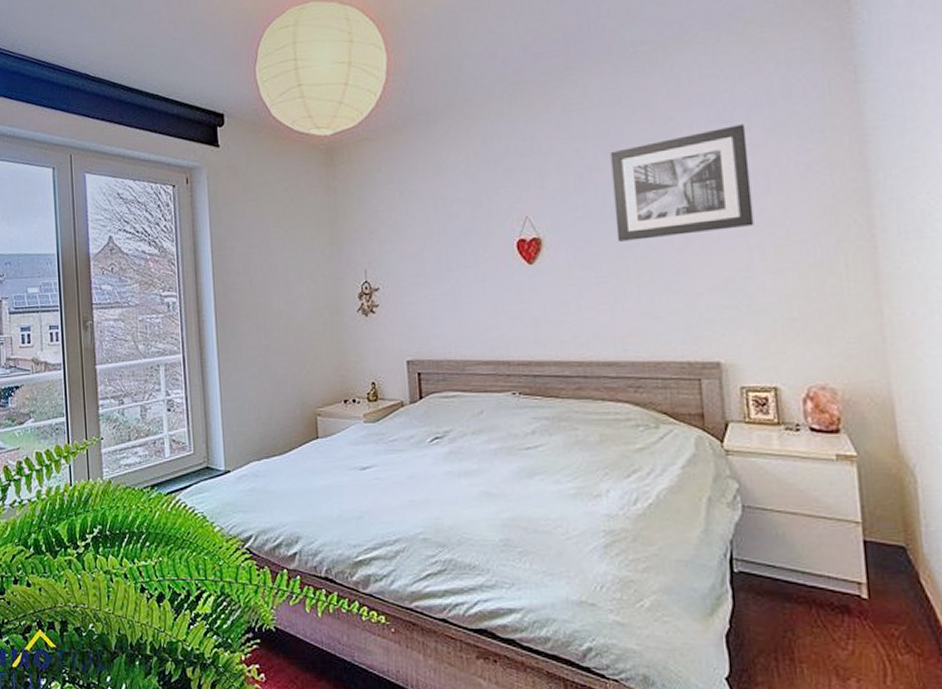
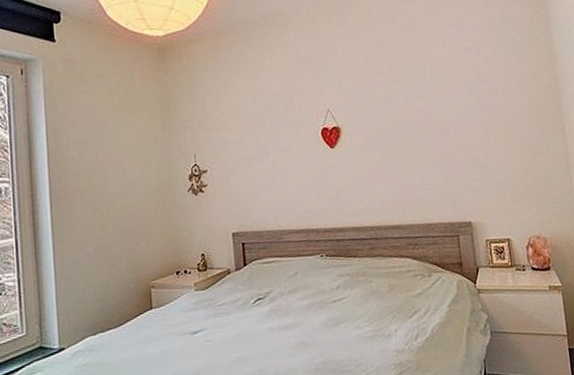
wall art: present [610,124,754,242] -> none [389,43,490,130]

